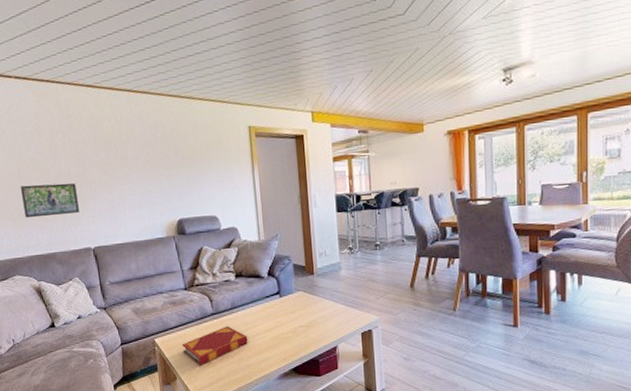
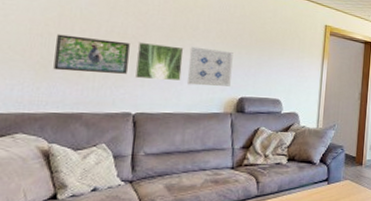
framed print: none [81,178,124,216] -> present [134,41,184,81]
wall art: none [125,174,168,214] -> present [187,46,233,87]

